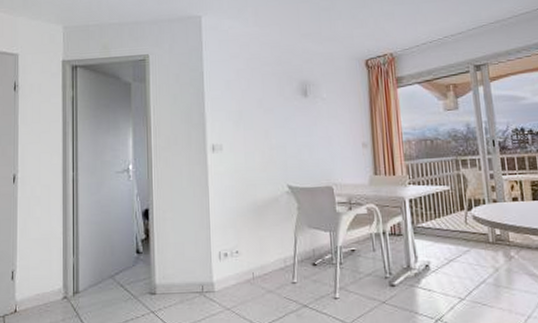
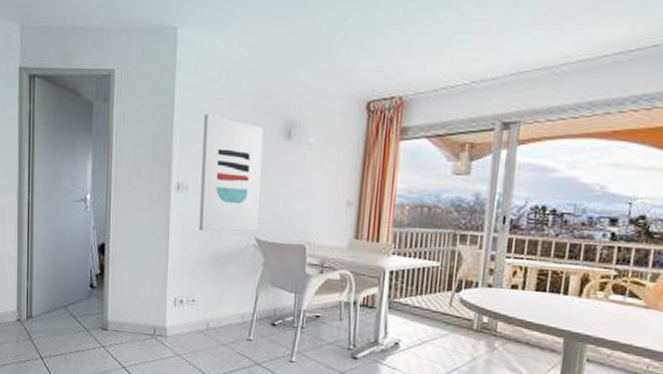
wall art: none [231,83,288,186] -> present [198,114,264,232]

